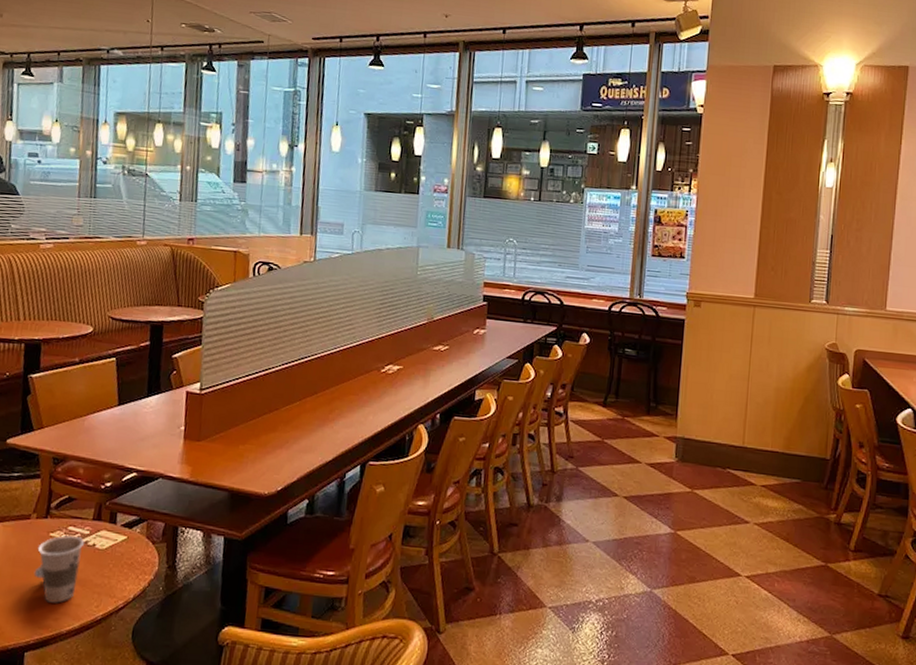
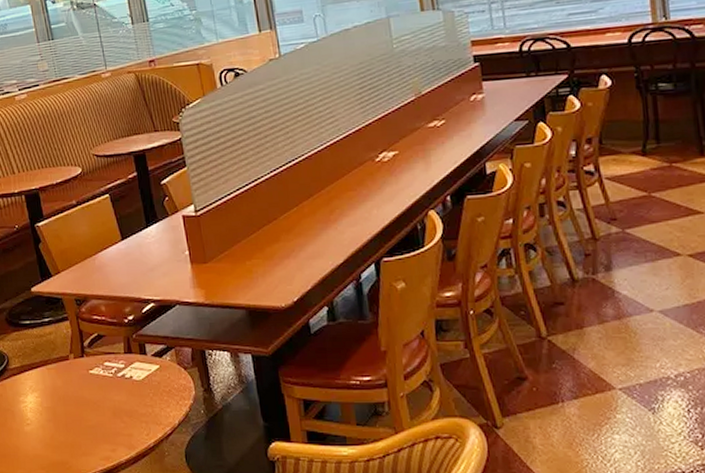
cup: present [33,535,84,603] -> none [82,370,124,435]

